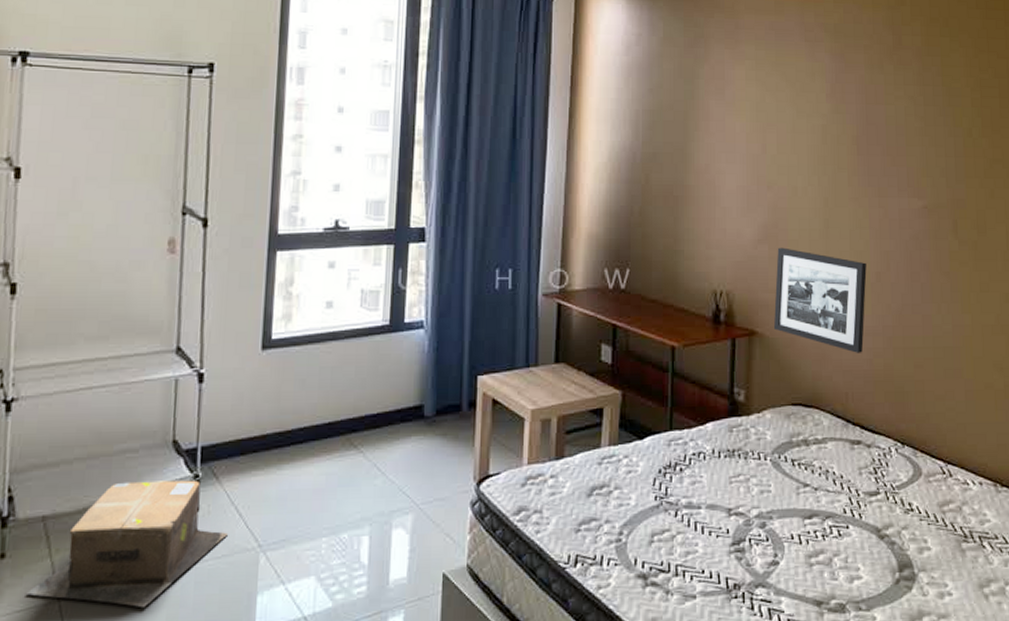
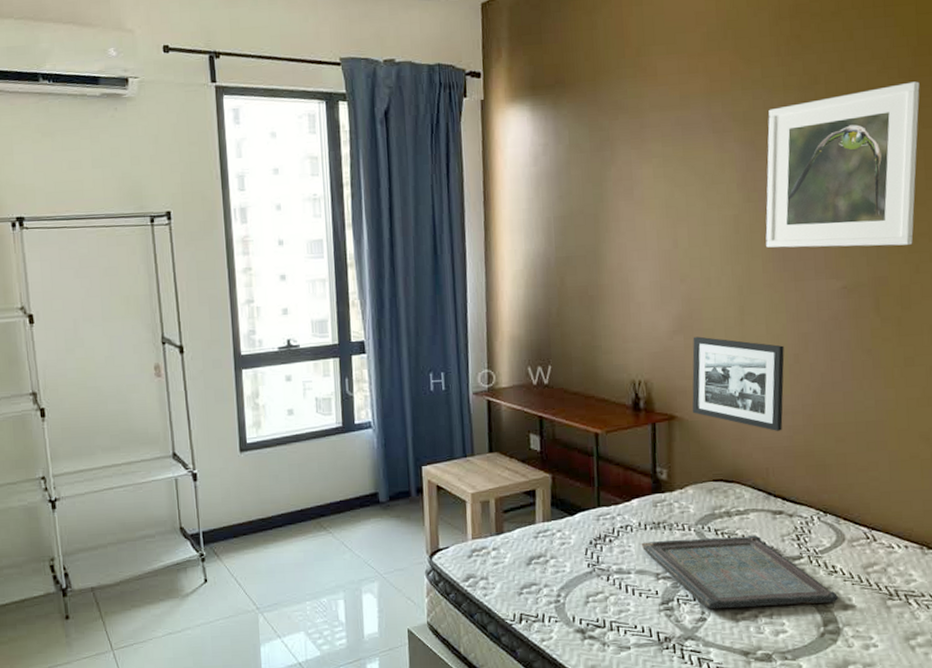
cardboard box: present [27,480,228,608] -> none [89,558,231,656]
serving tray: none [713,467,915,551] -> present [641,535,839,609]
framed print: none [852,13,995,170] -> present [765,81,920,248]

